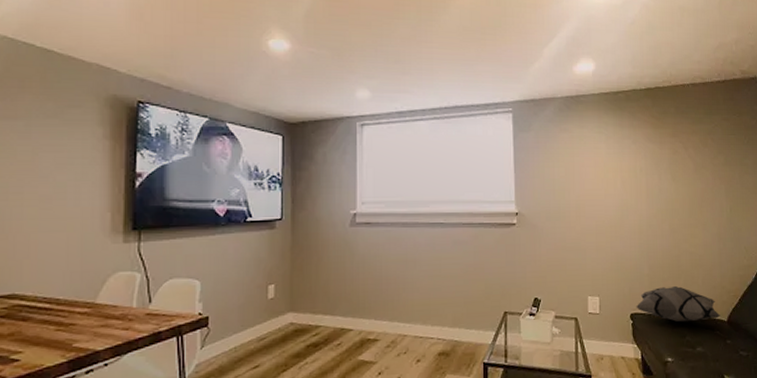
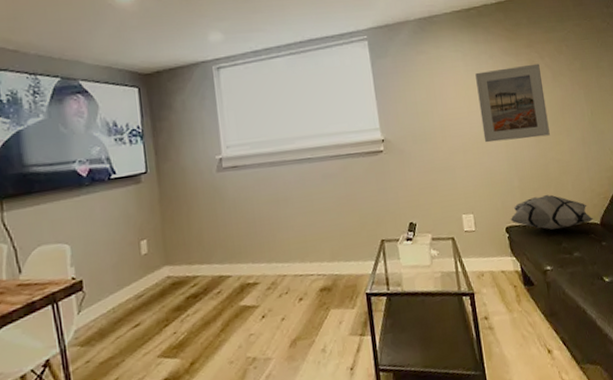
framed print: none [617,154,686,228] -> present [475,63,550,143]

